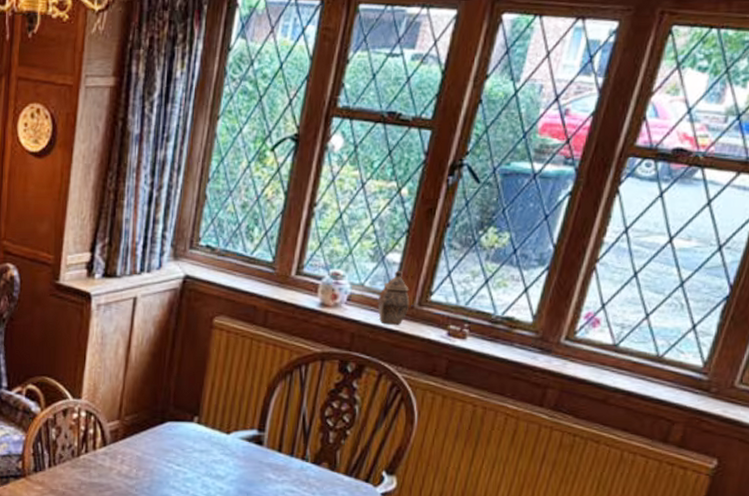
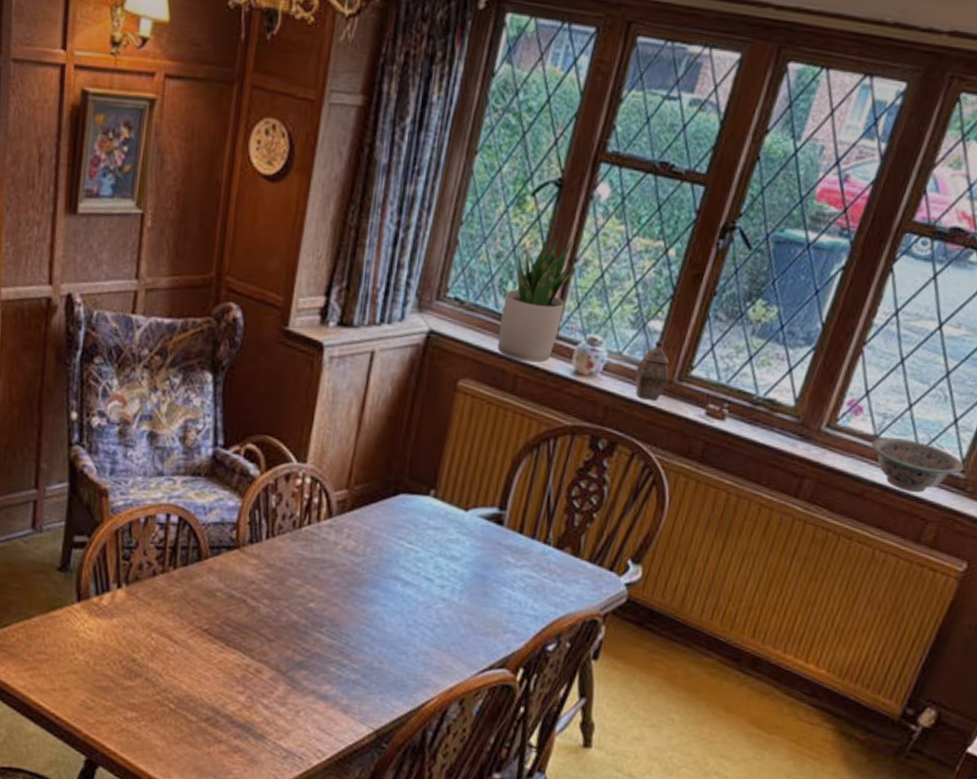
planter: none [247,187,313,298] -> present [497,239,574,363]
decorative bowl: none [611,345,705,396] -> present [871,437,964,493]

